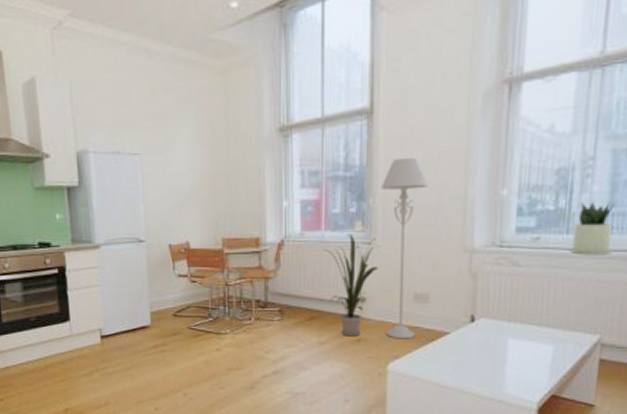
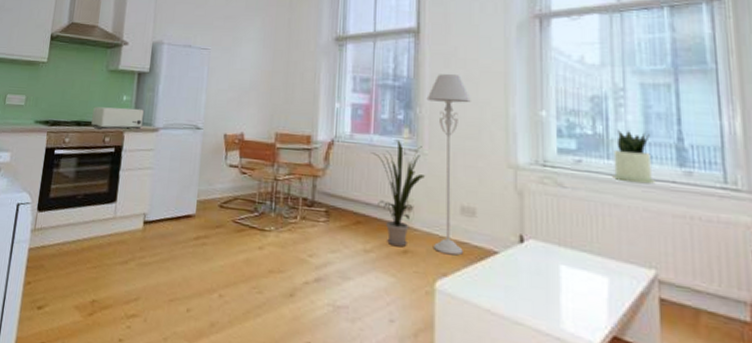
toaster: none [26,226,82,251] -> present [91,106,144,130]

